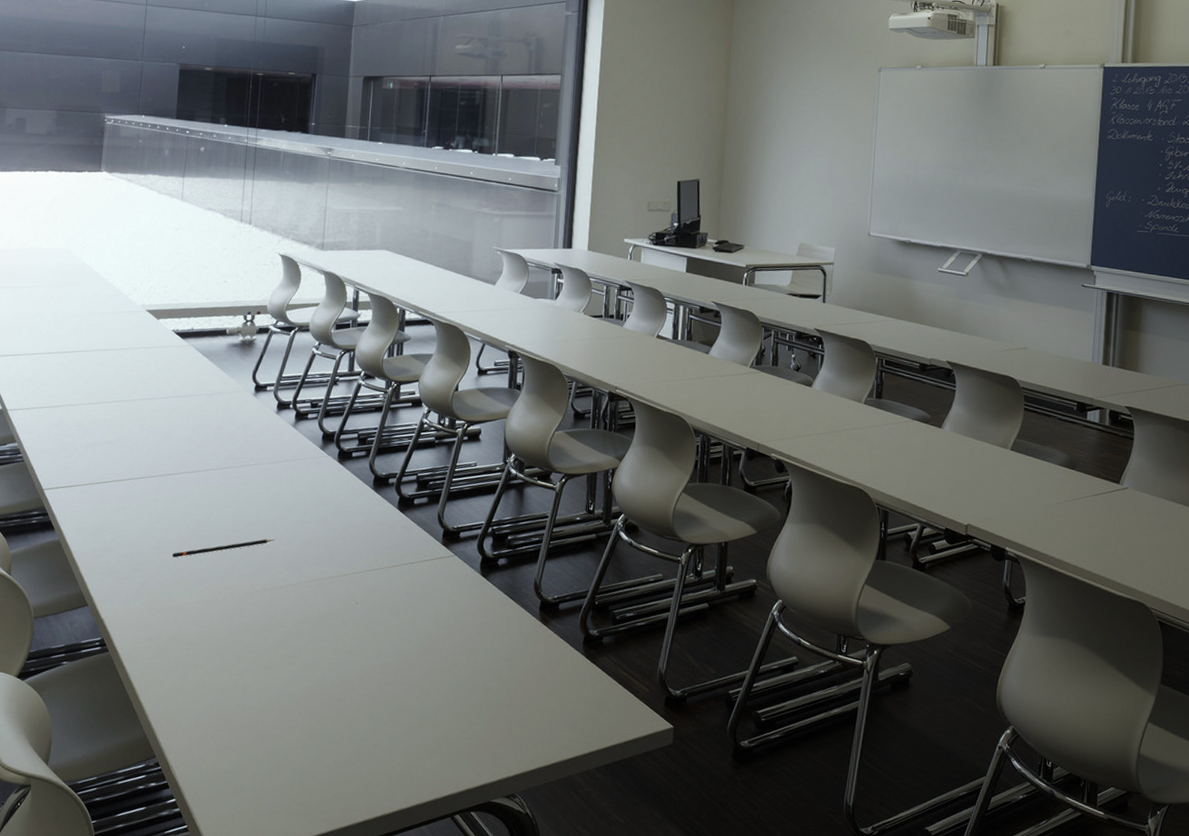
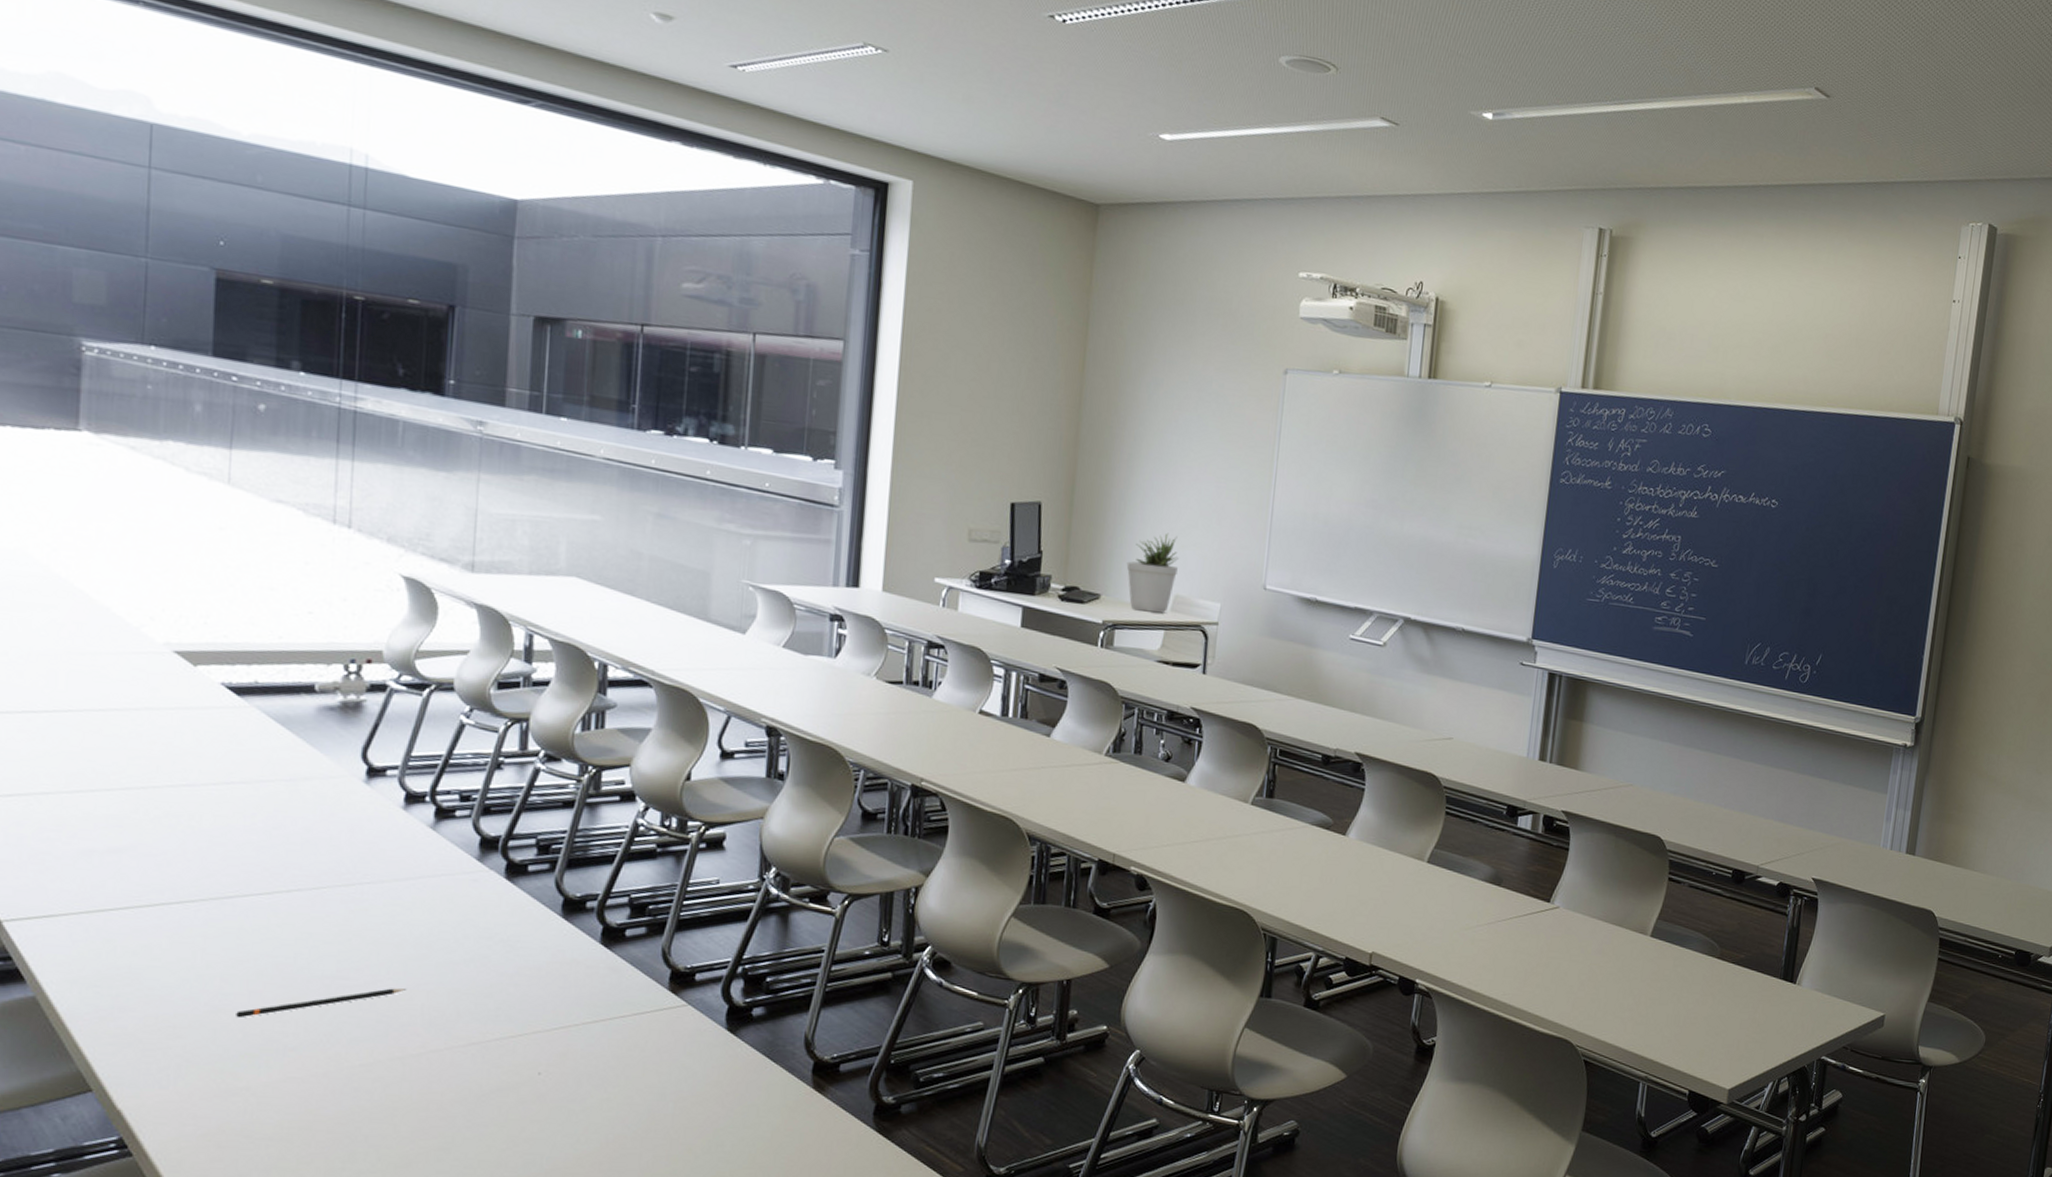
potted plant: none [763,197,802,258] -> present [1126,533,1179,614]

